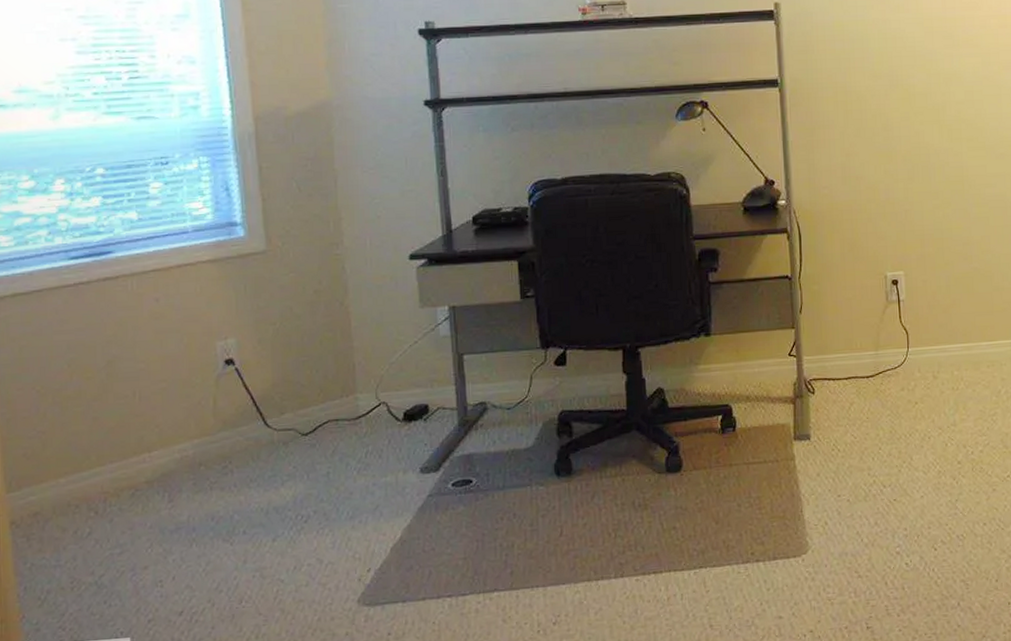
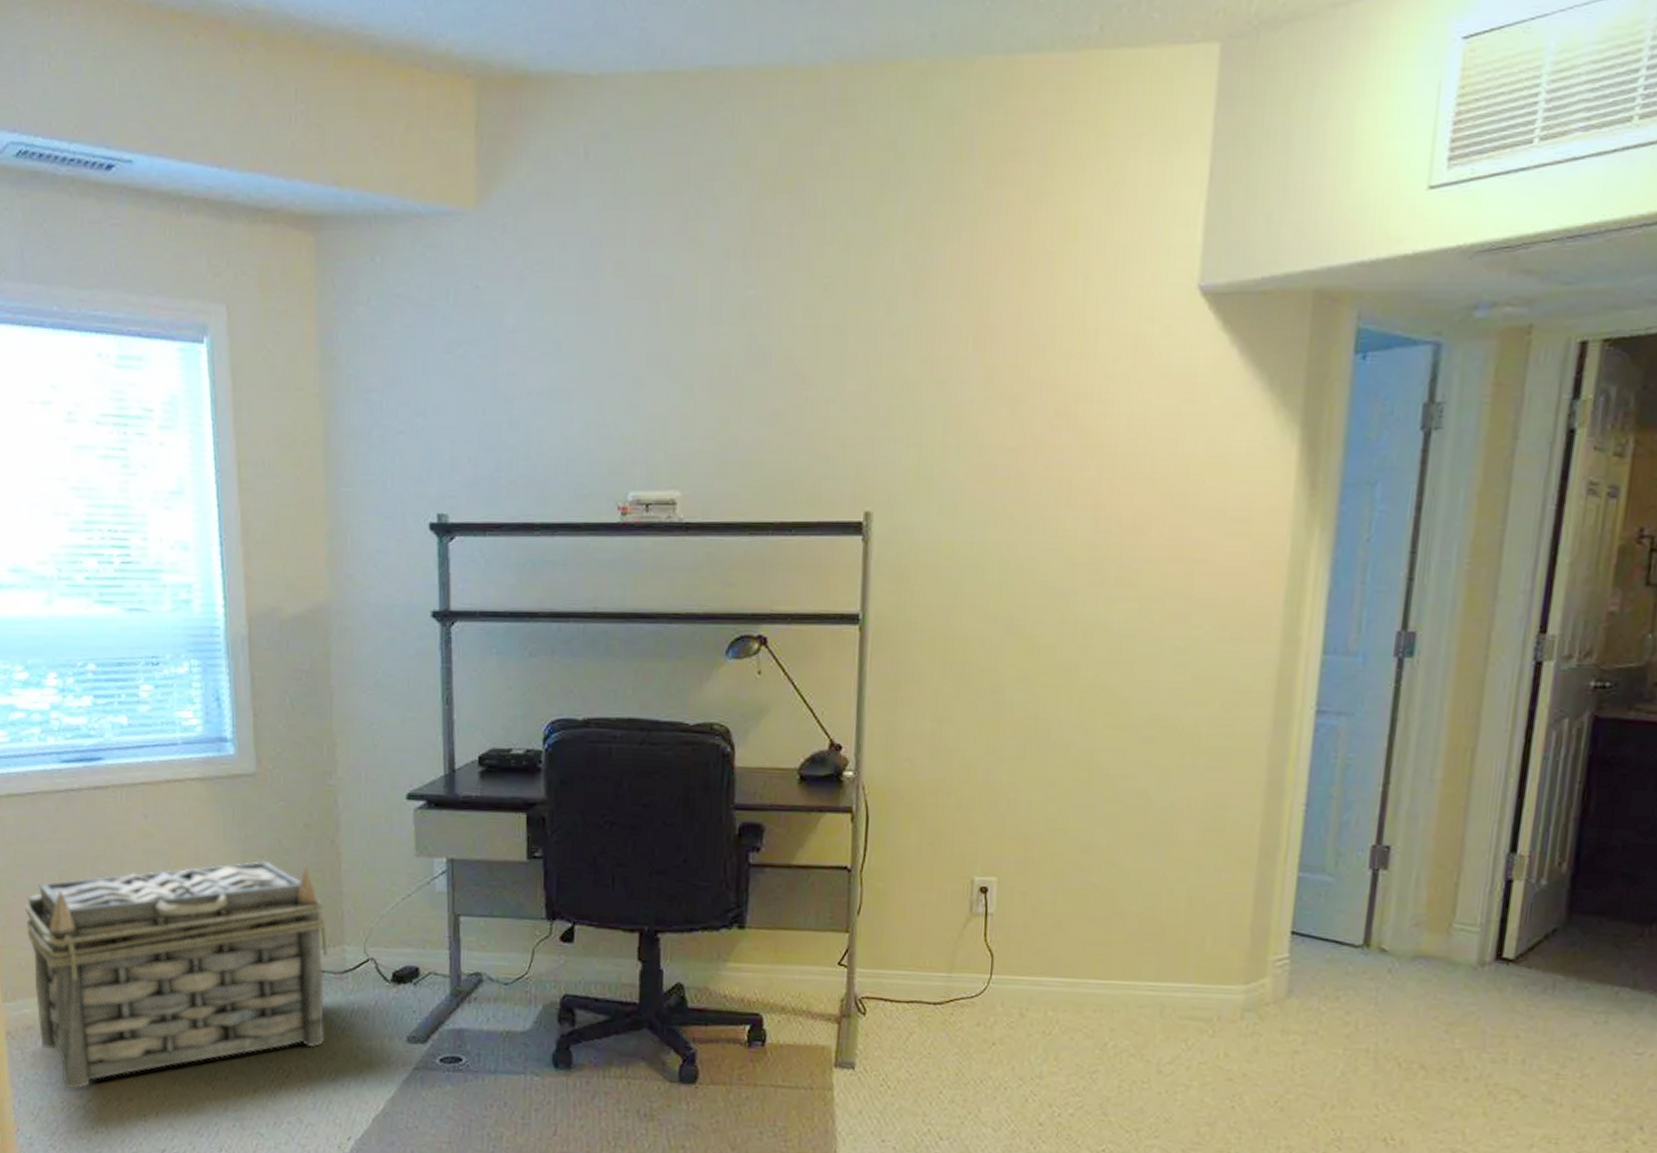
basket: none [30,327,342,568] -> present [24,861,328,1089]

